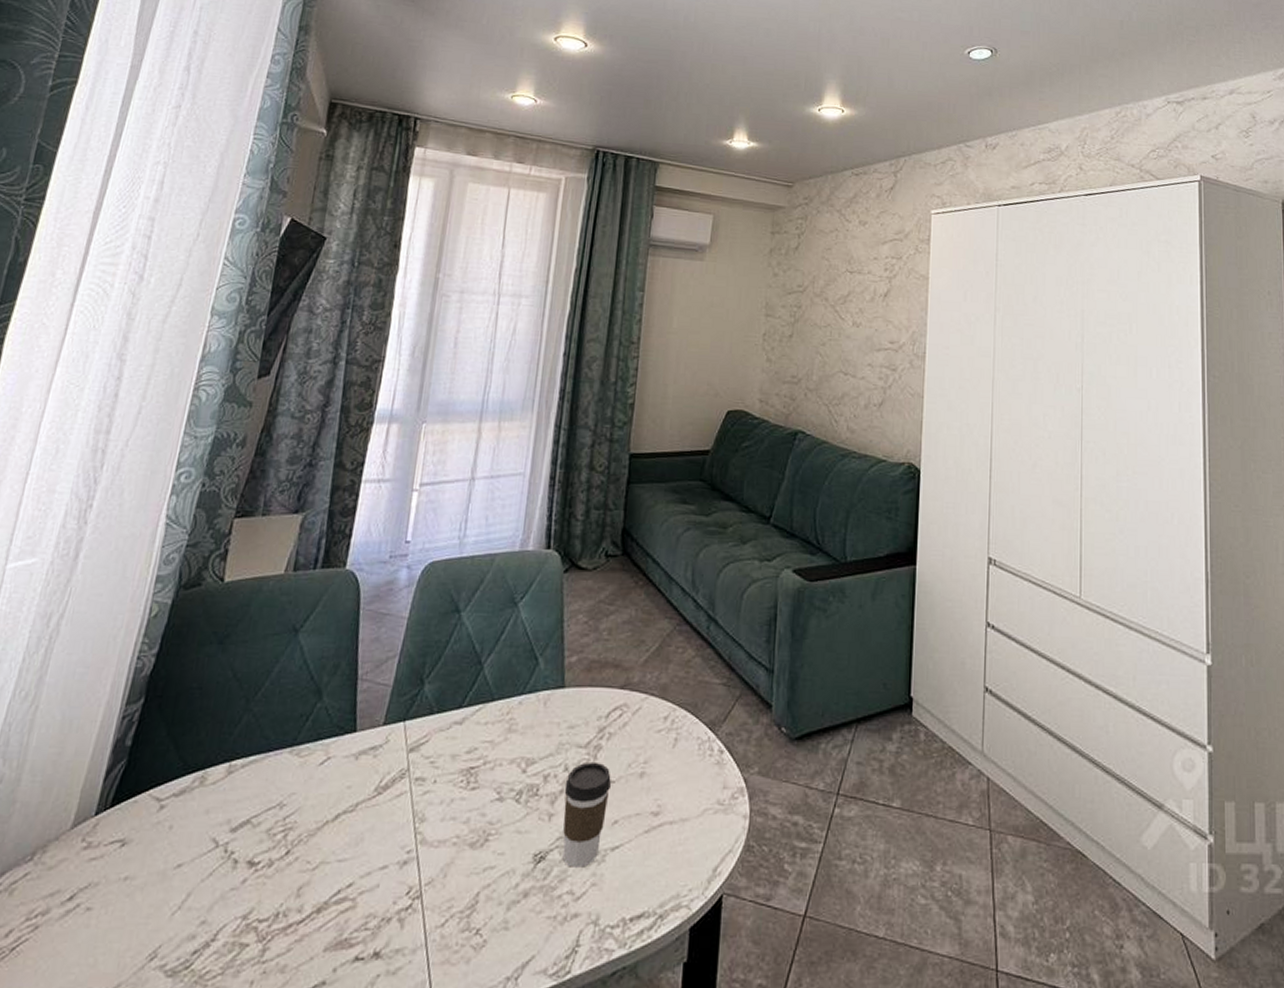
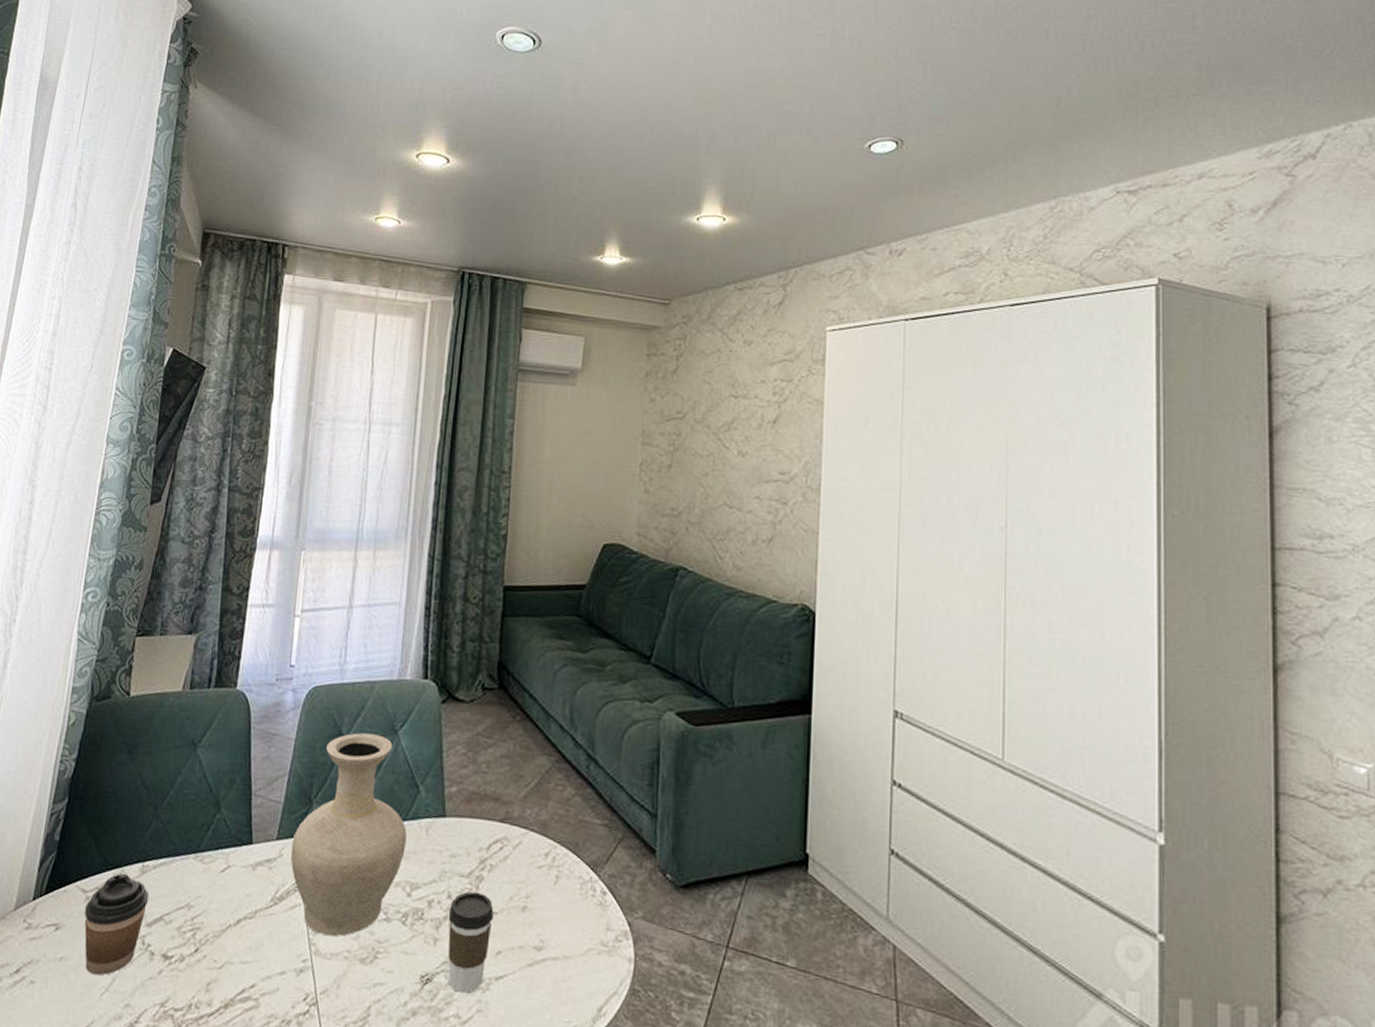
coffee cup: none [154,775,236,893] -> present [84,873,150,976]
vase: none [397,607,524,823] -> present [290,733,407,936]

